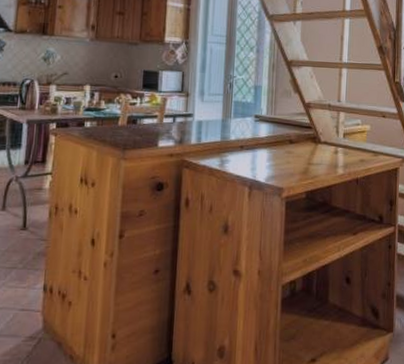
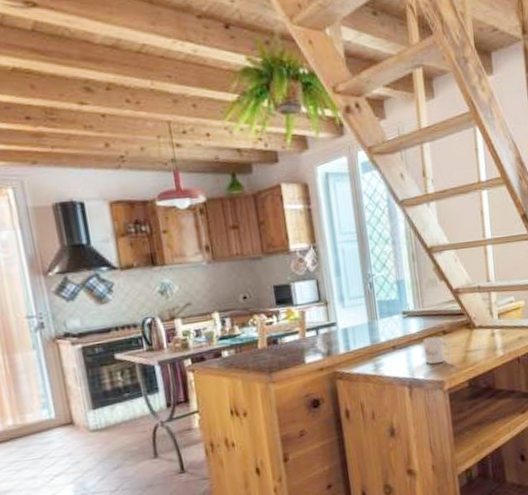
mug: none [268,143,295,171] -> present [423,336,451,365]

